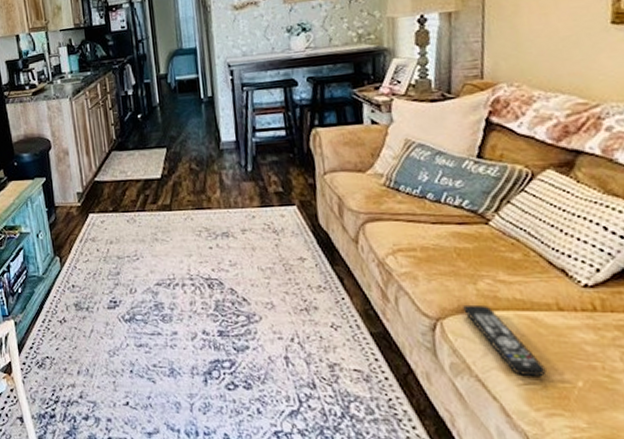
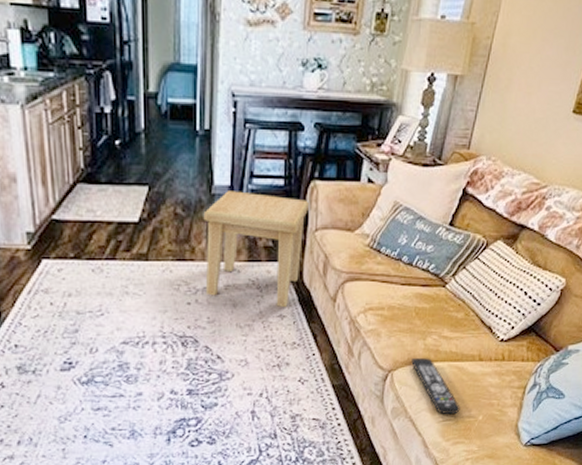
side table: none [215,144,314,251] -> present [203,191,310,308]

